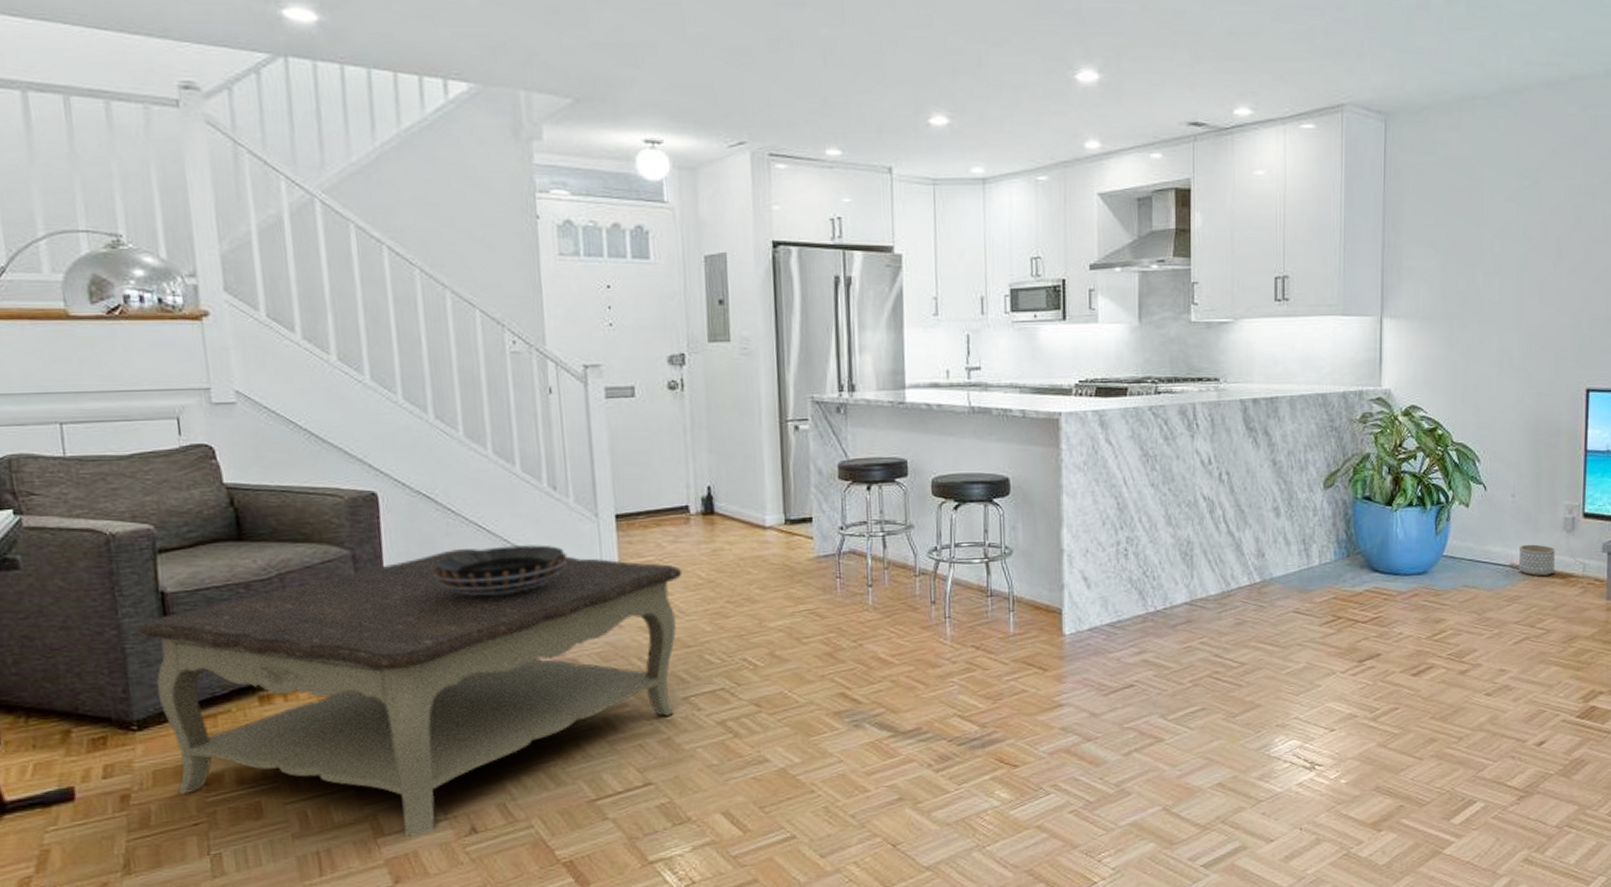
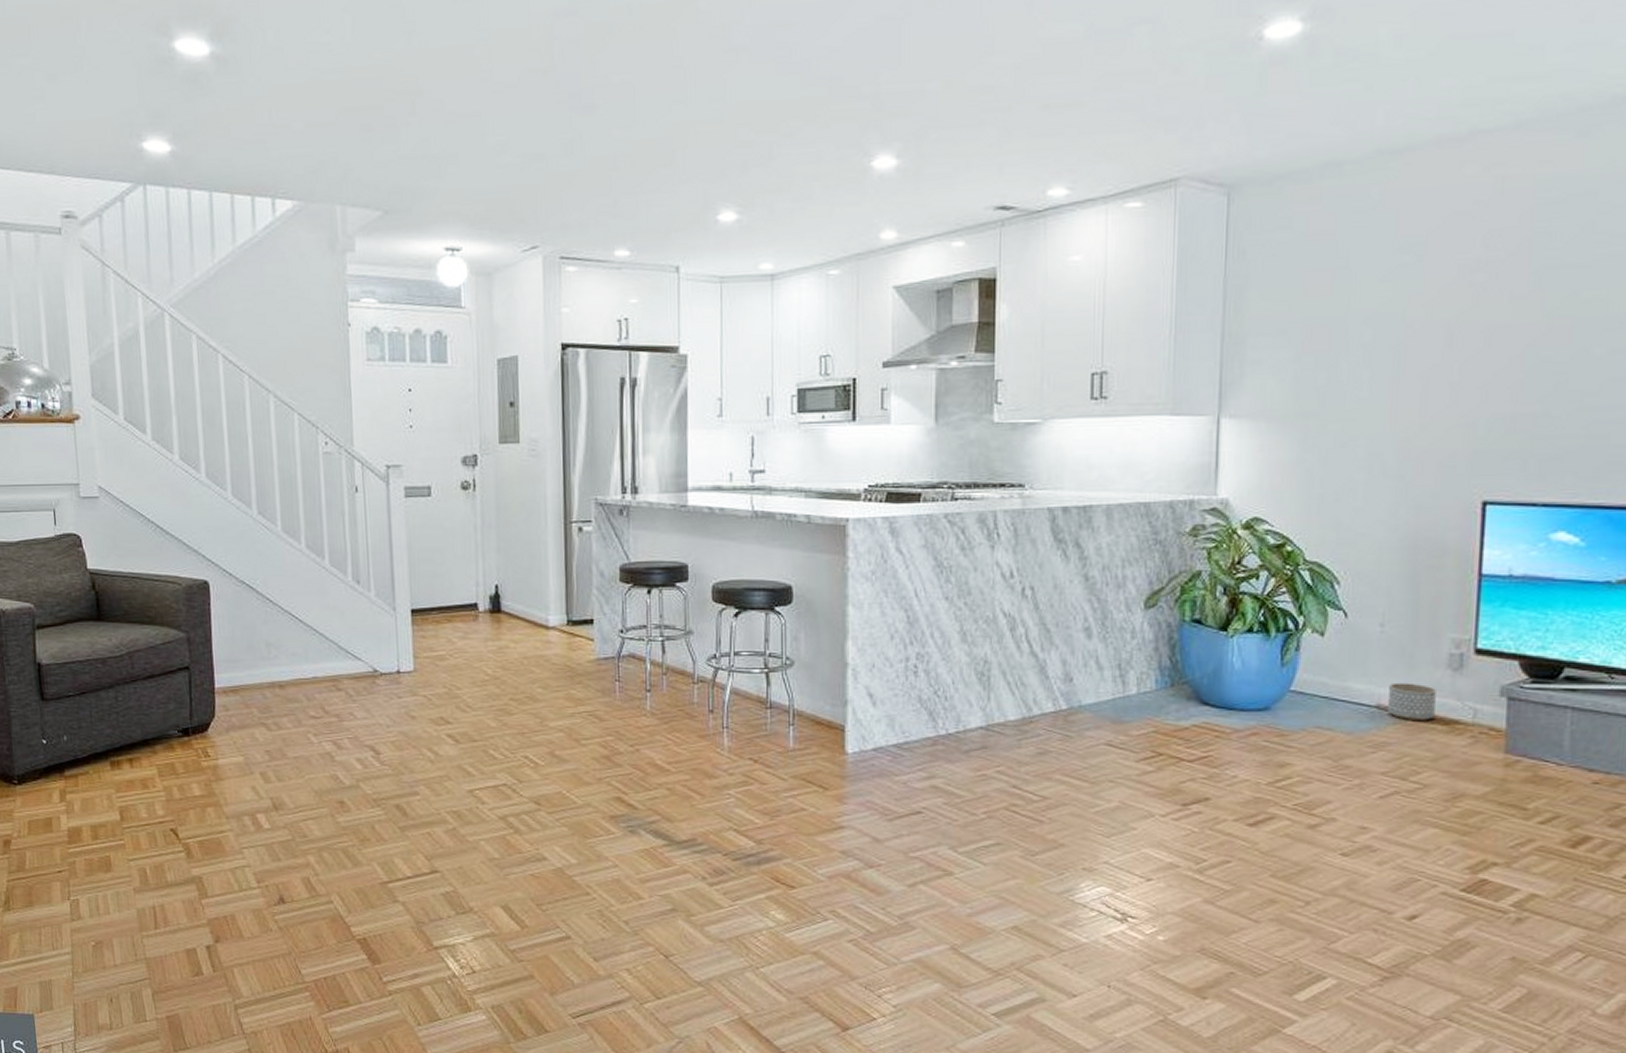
coffee table: present [136,549,683,837] -> none [19,637,471,901]
decorative bowl: present [432,545,568,596] -> none [253,635,368,681]

